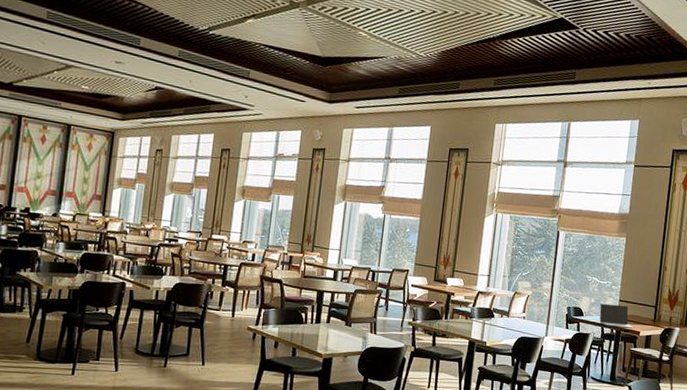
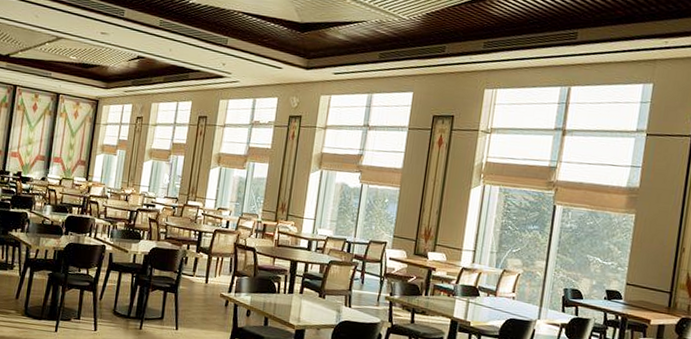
laptop: present [599,303,633,329] -> none [602,286,643,316]

